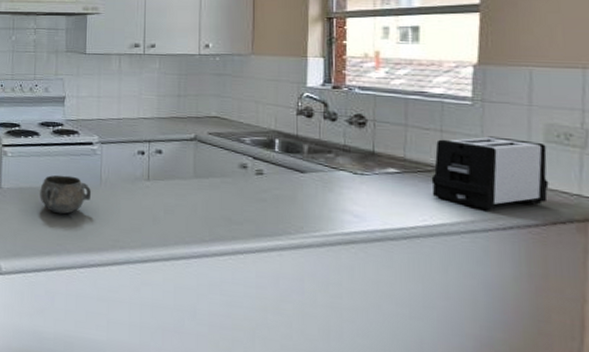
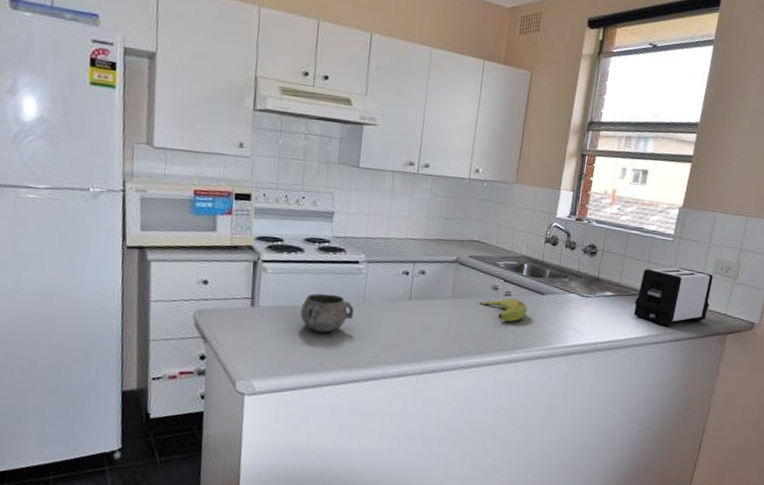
banana: none [226,177,286,204] -> present [479,298,528,322]

